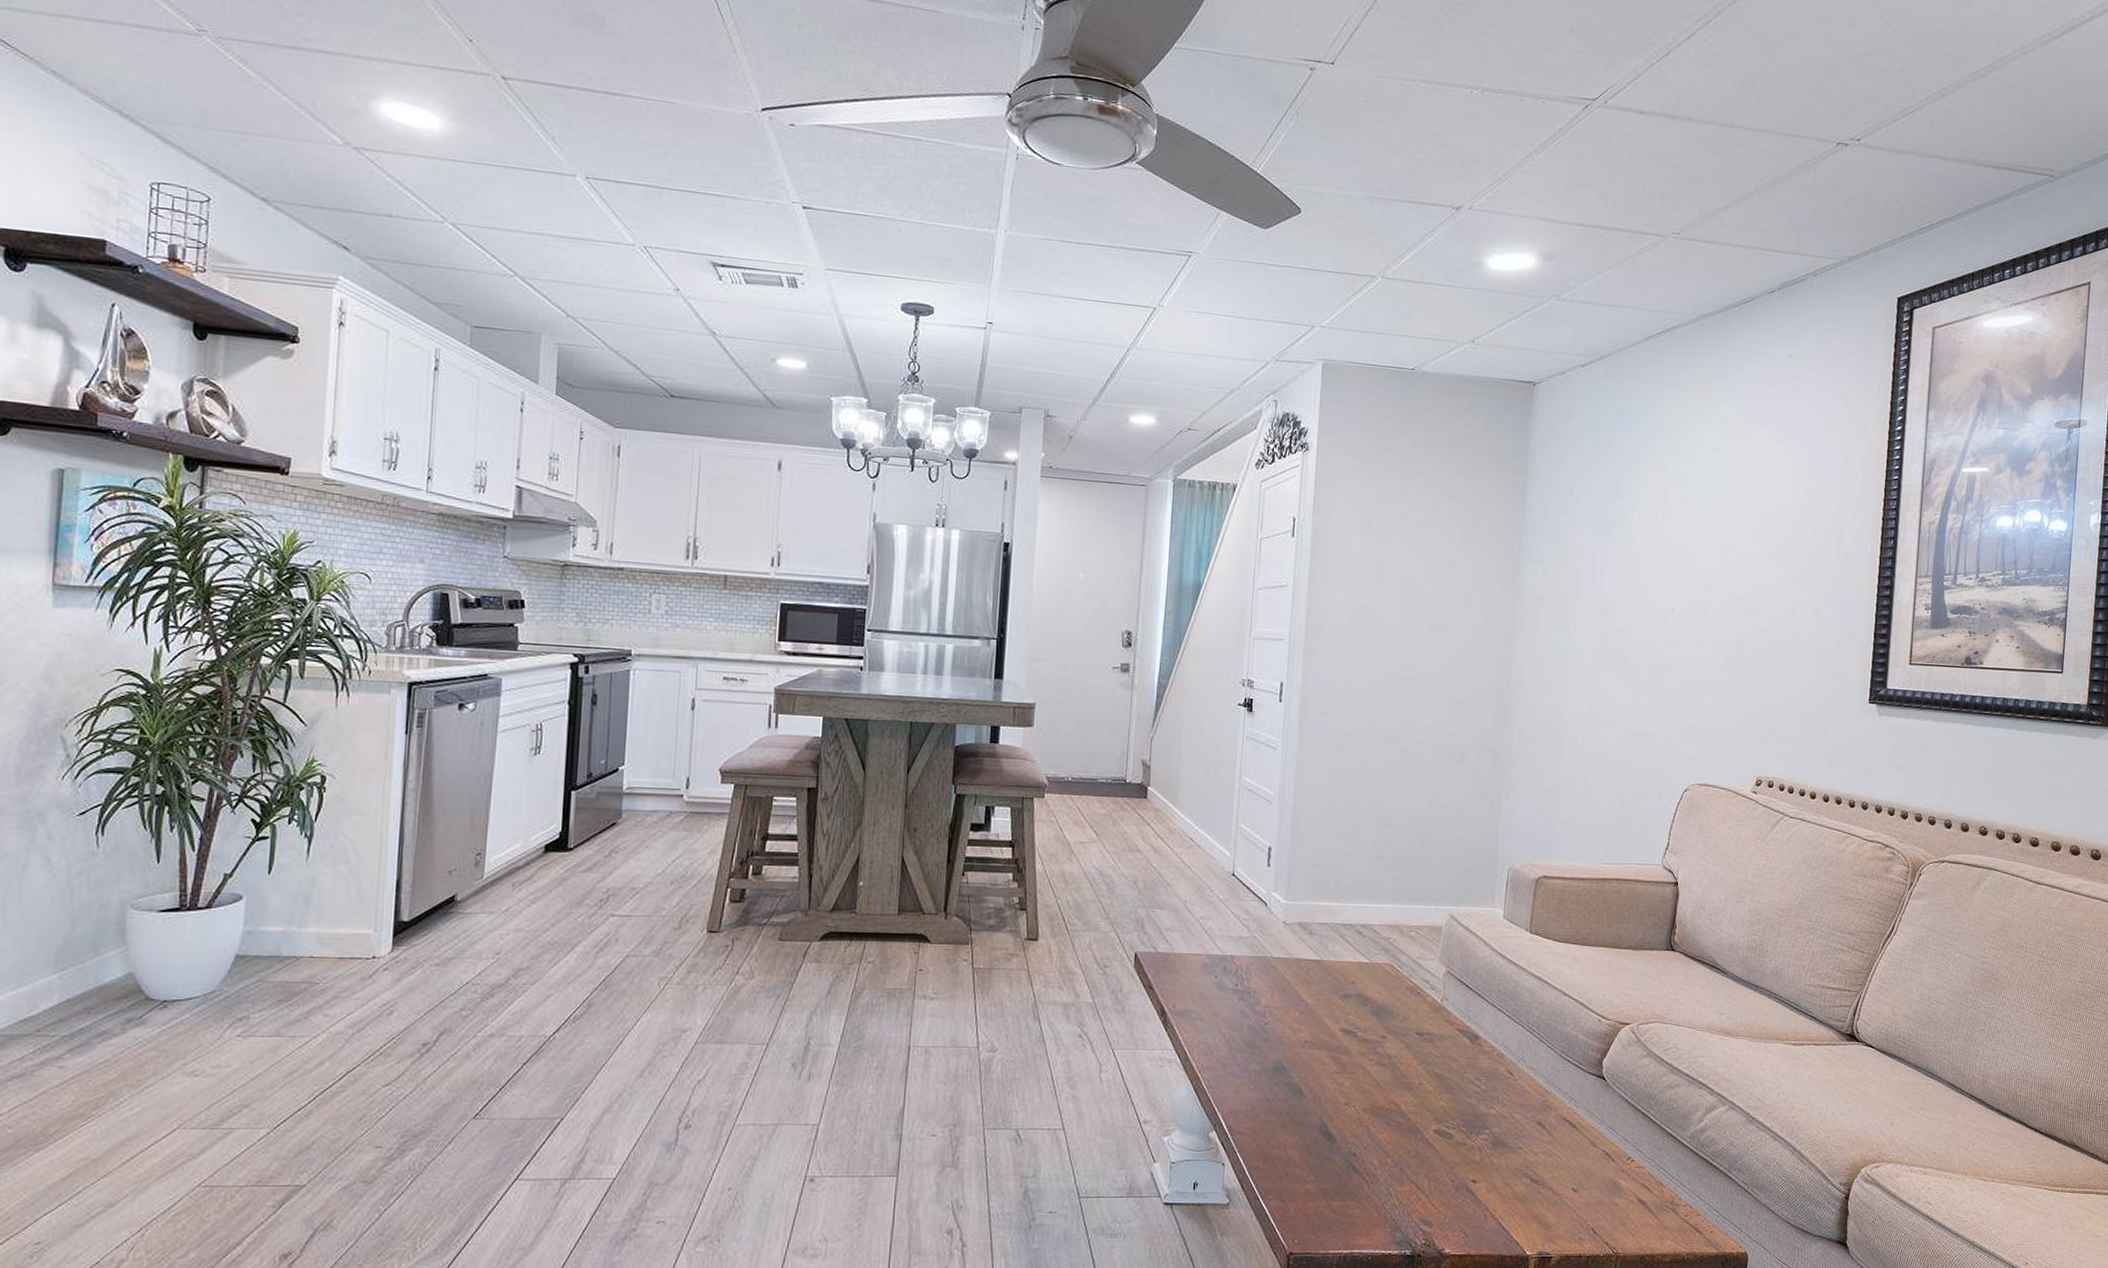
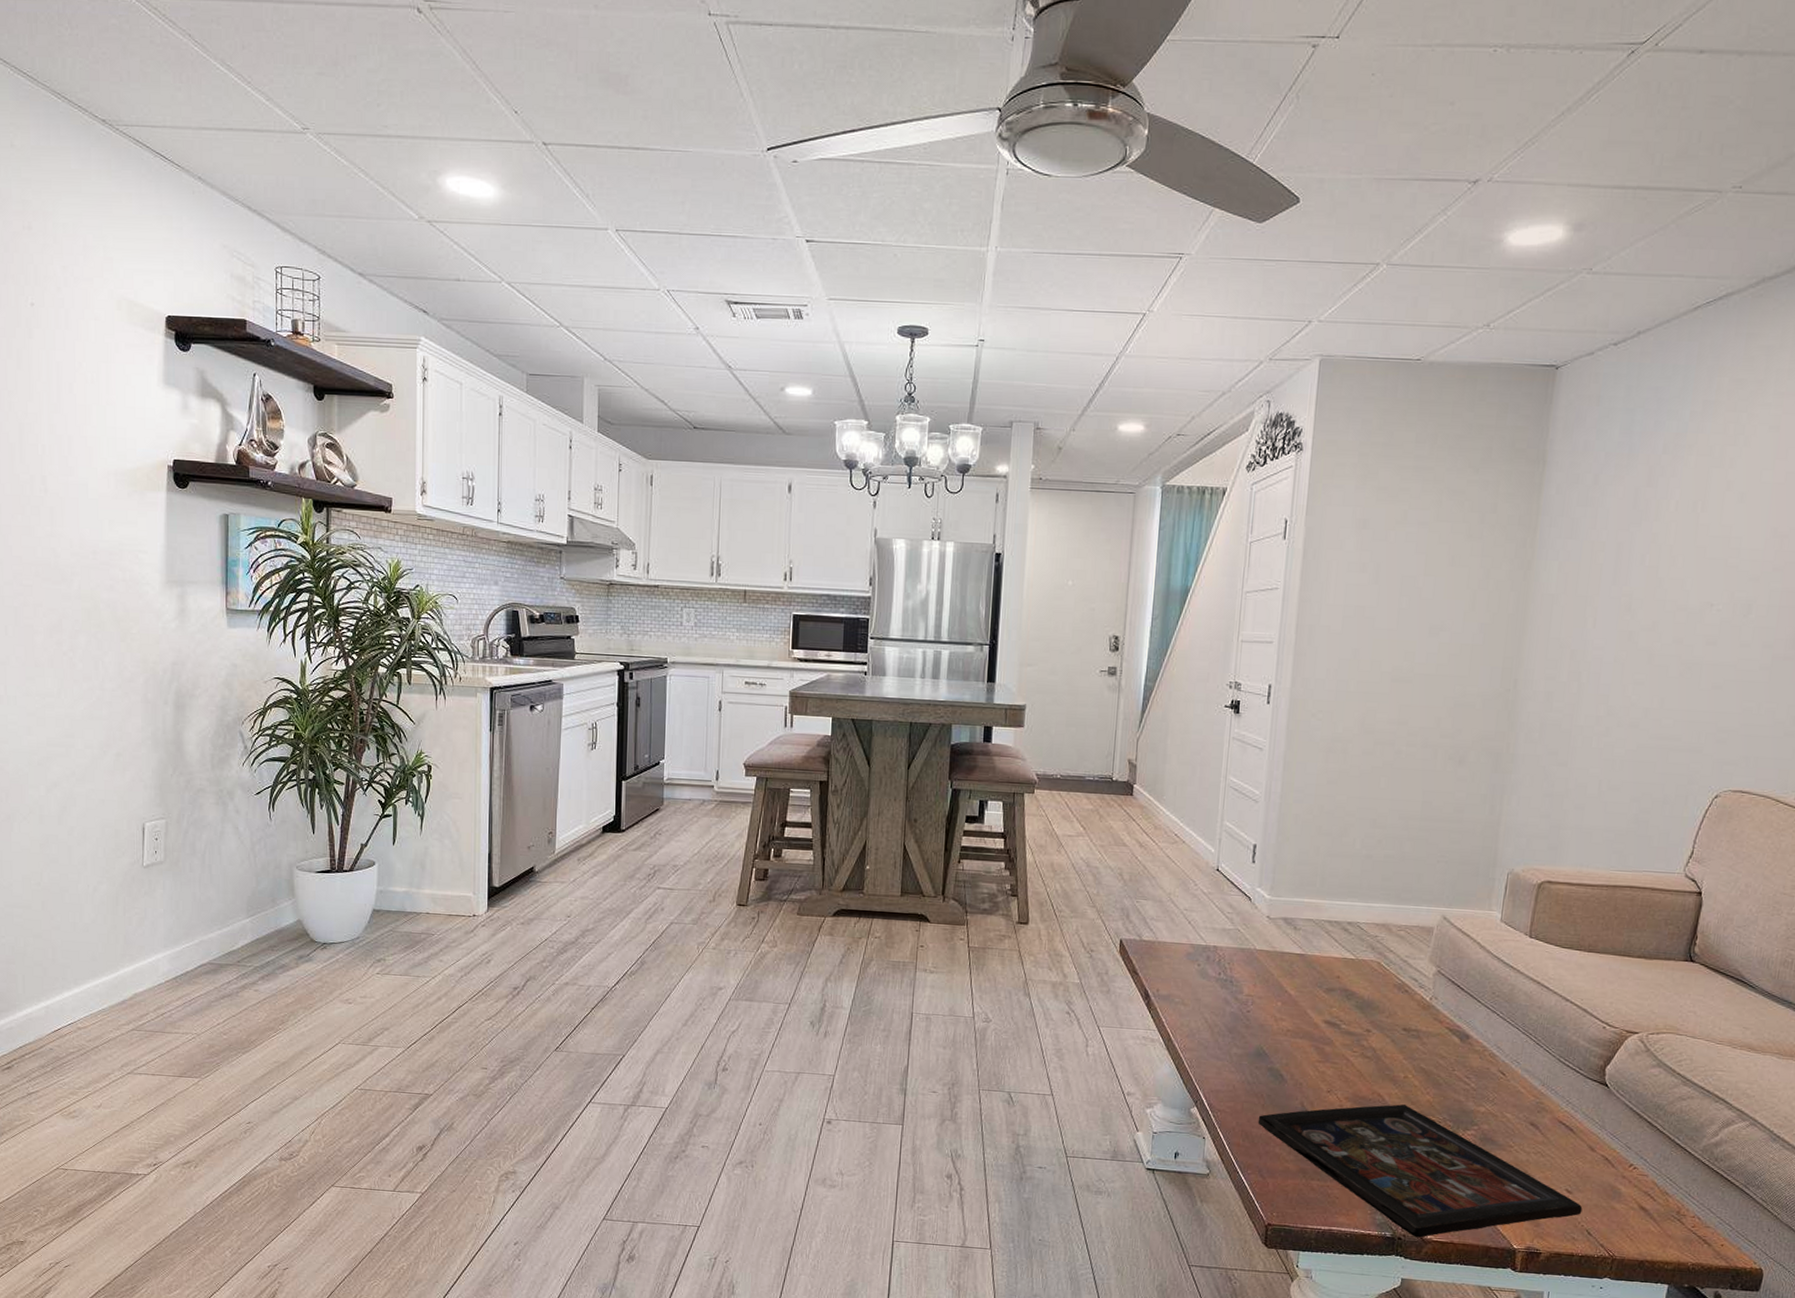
decorative tray: none [1277,1112,1588,1253] -> present [1257,1104,1583,1238]

